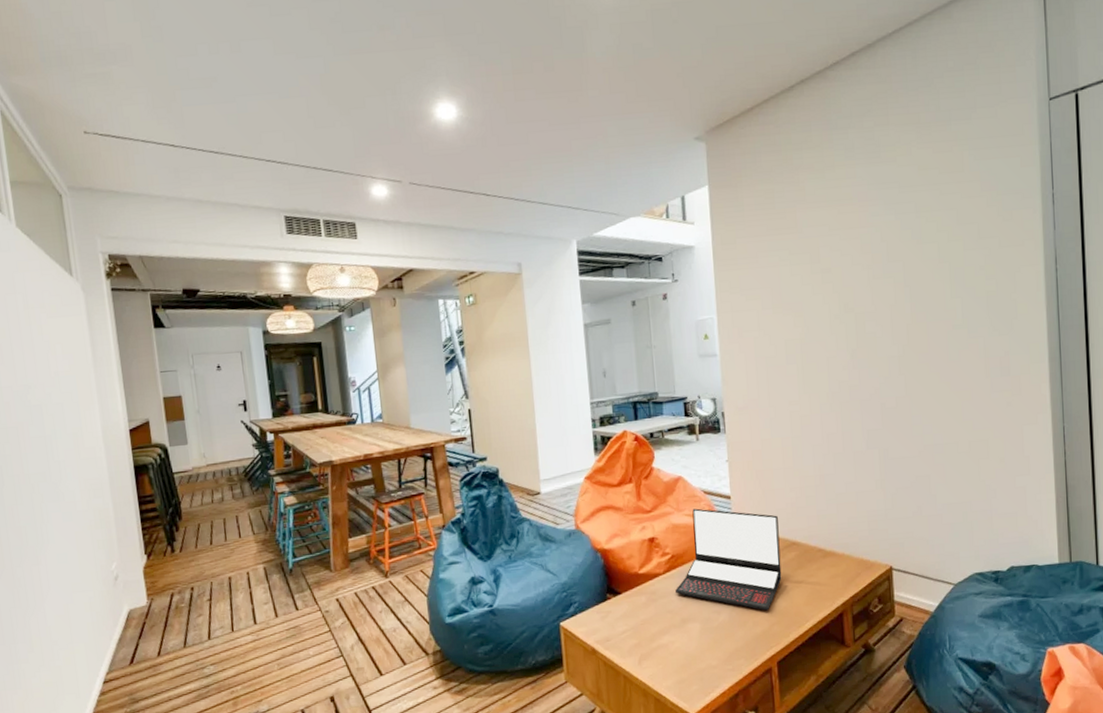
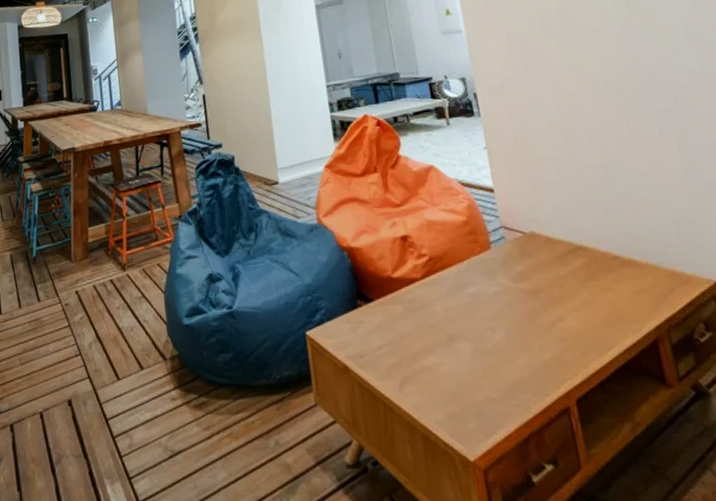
laptop: present [674,508,782,611] -> none [436,202,570,332]

